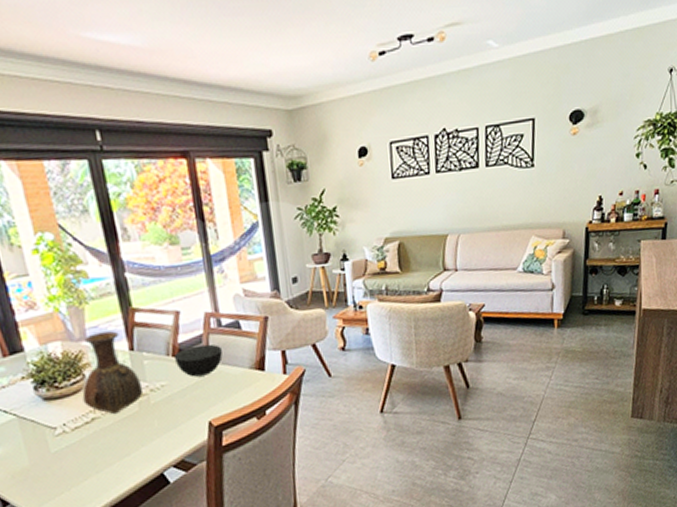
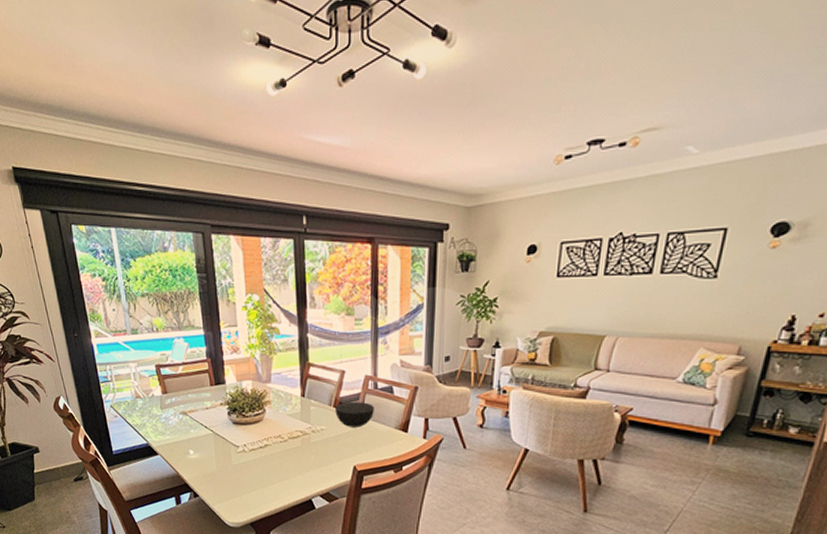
vase: present [82,331,144,414] -> none [261,378,307,444]

